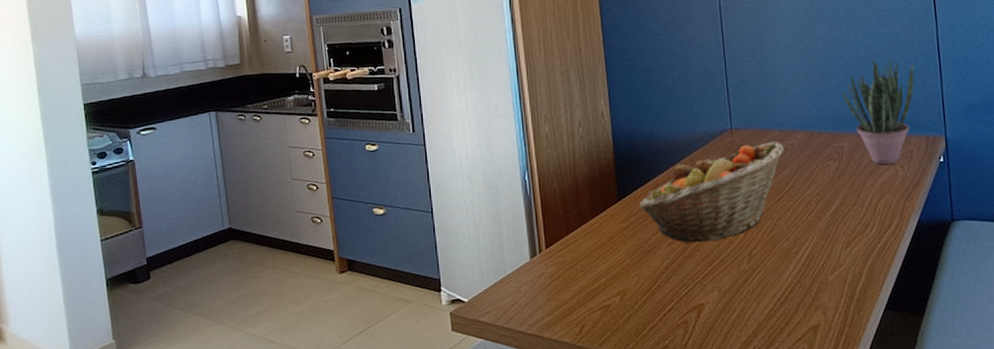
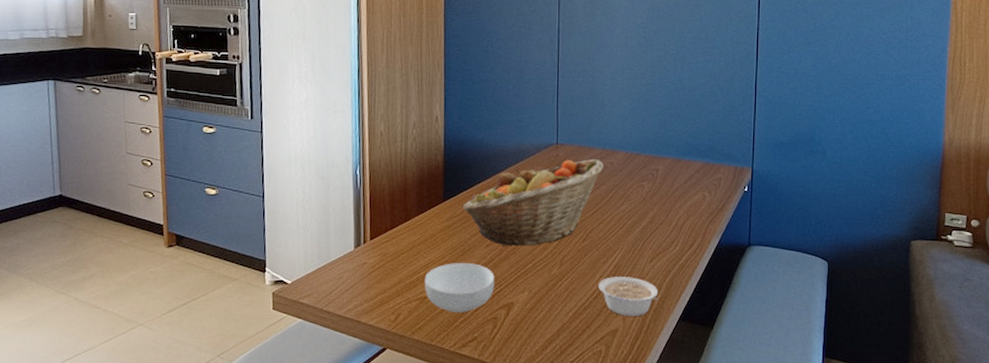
cereal bowl: none [606,265,682,320] -> present [424,263,495,312]
legume: none [792,266,860,309] -> present [598,277,659,316]
potted plant: present [842,59,915,165] -> none [663,92,731,190]

